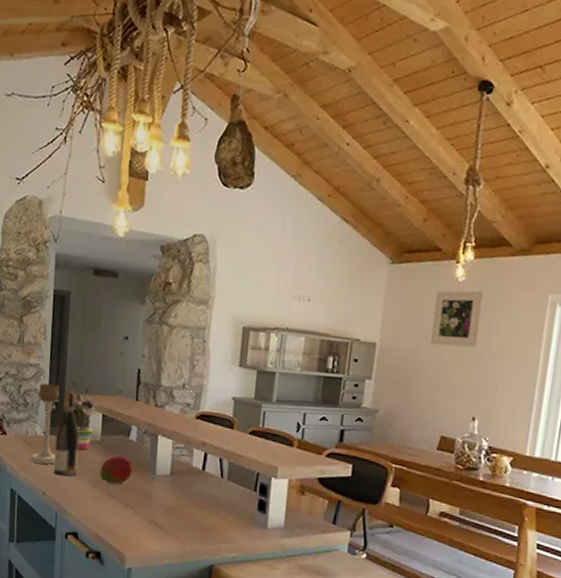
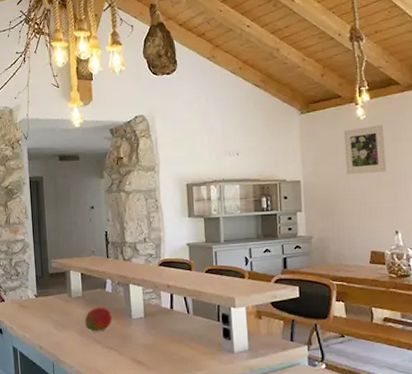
candle holder: present [28,383,60,465] -> none [24,253,47,322]
wine bottle: present [53,391,80,477] -> none [44,258,66,330]
potted plant: present [71,380,99,450] -> none [52,248,77,306]

